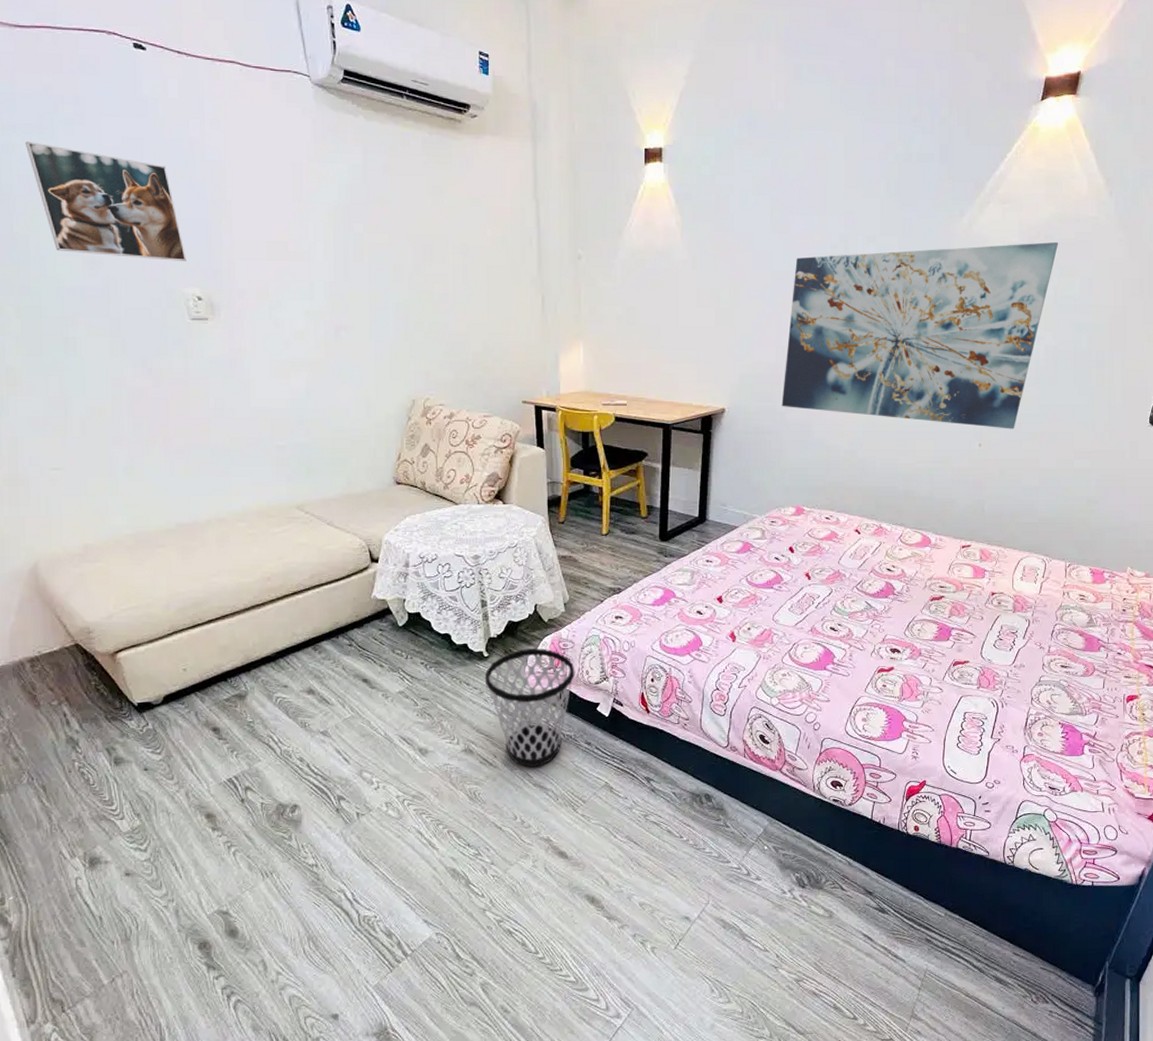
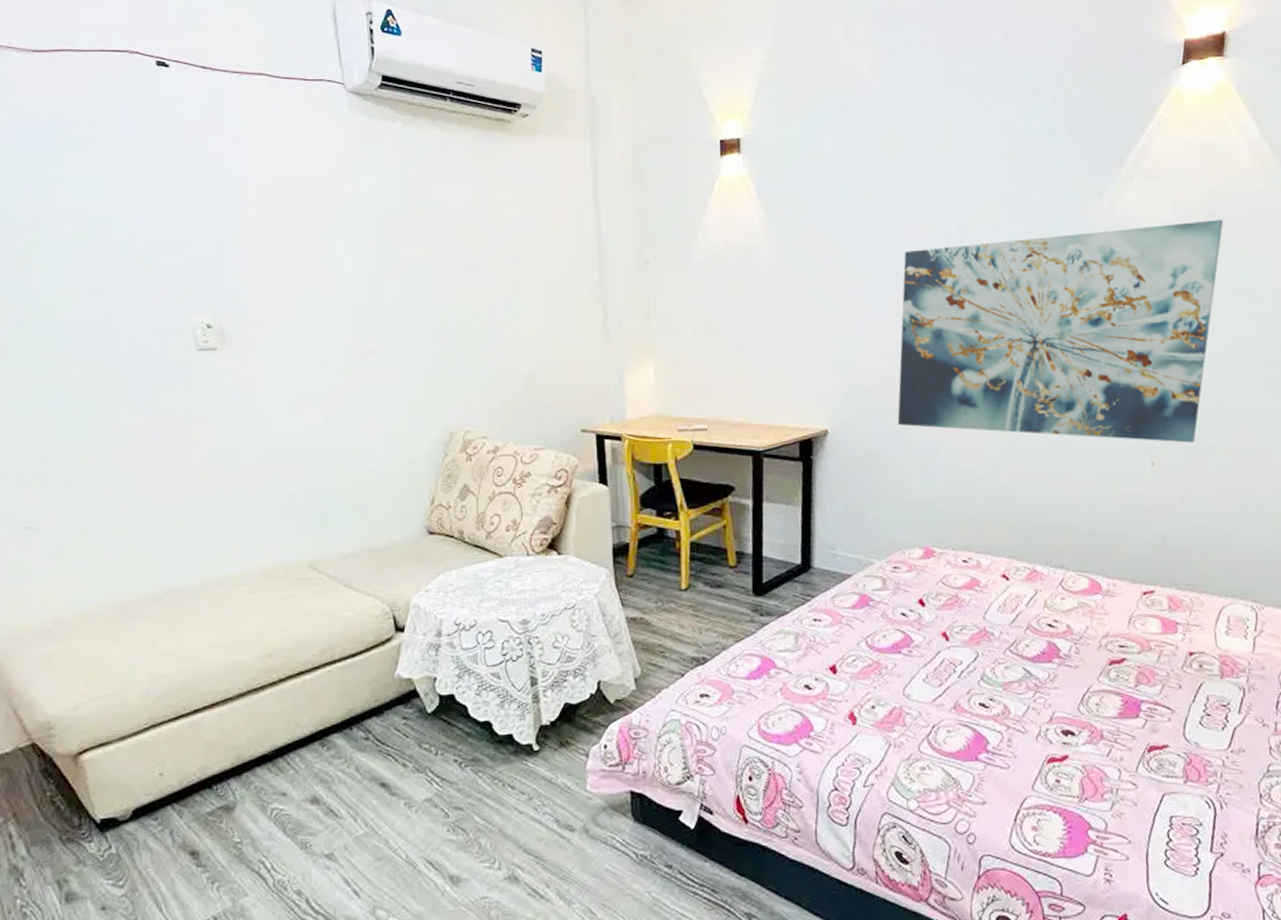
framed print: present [25,141,186,261] -> none [31,167,197,287]
wastebasket: present [484,647,575,768] -> none [534,737,650,901]

